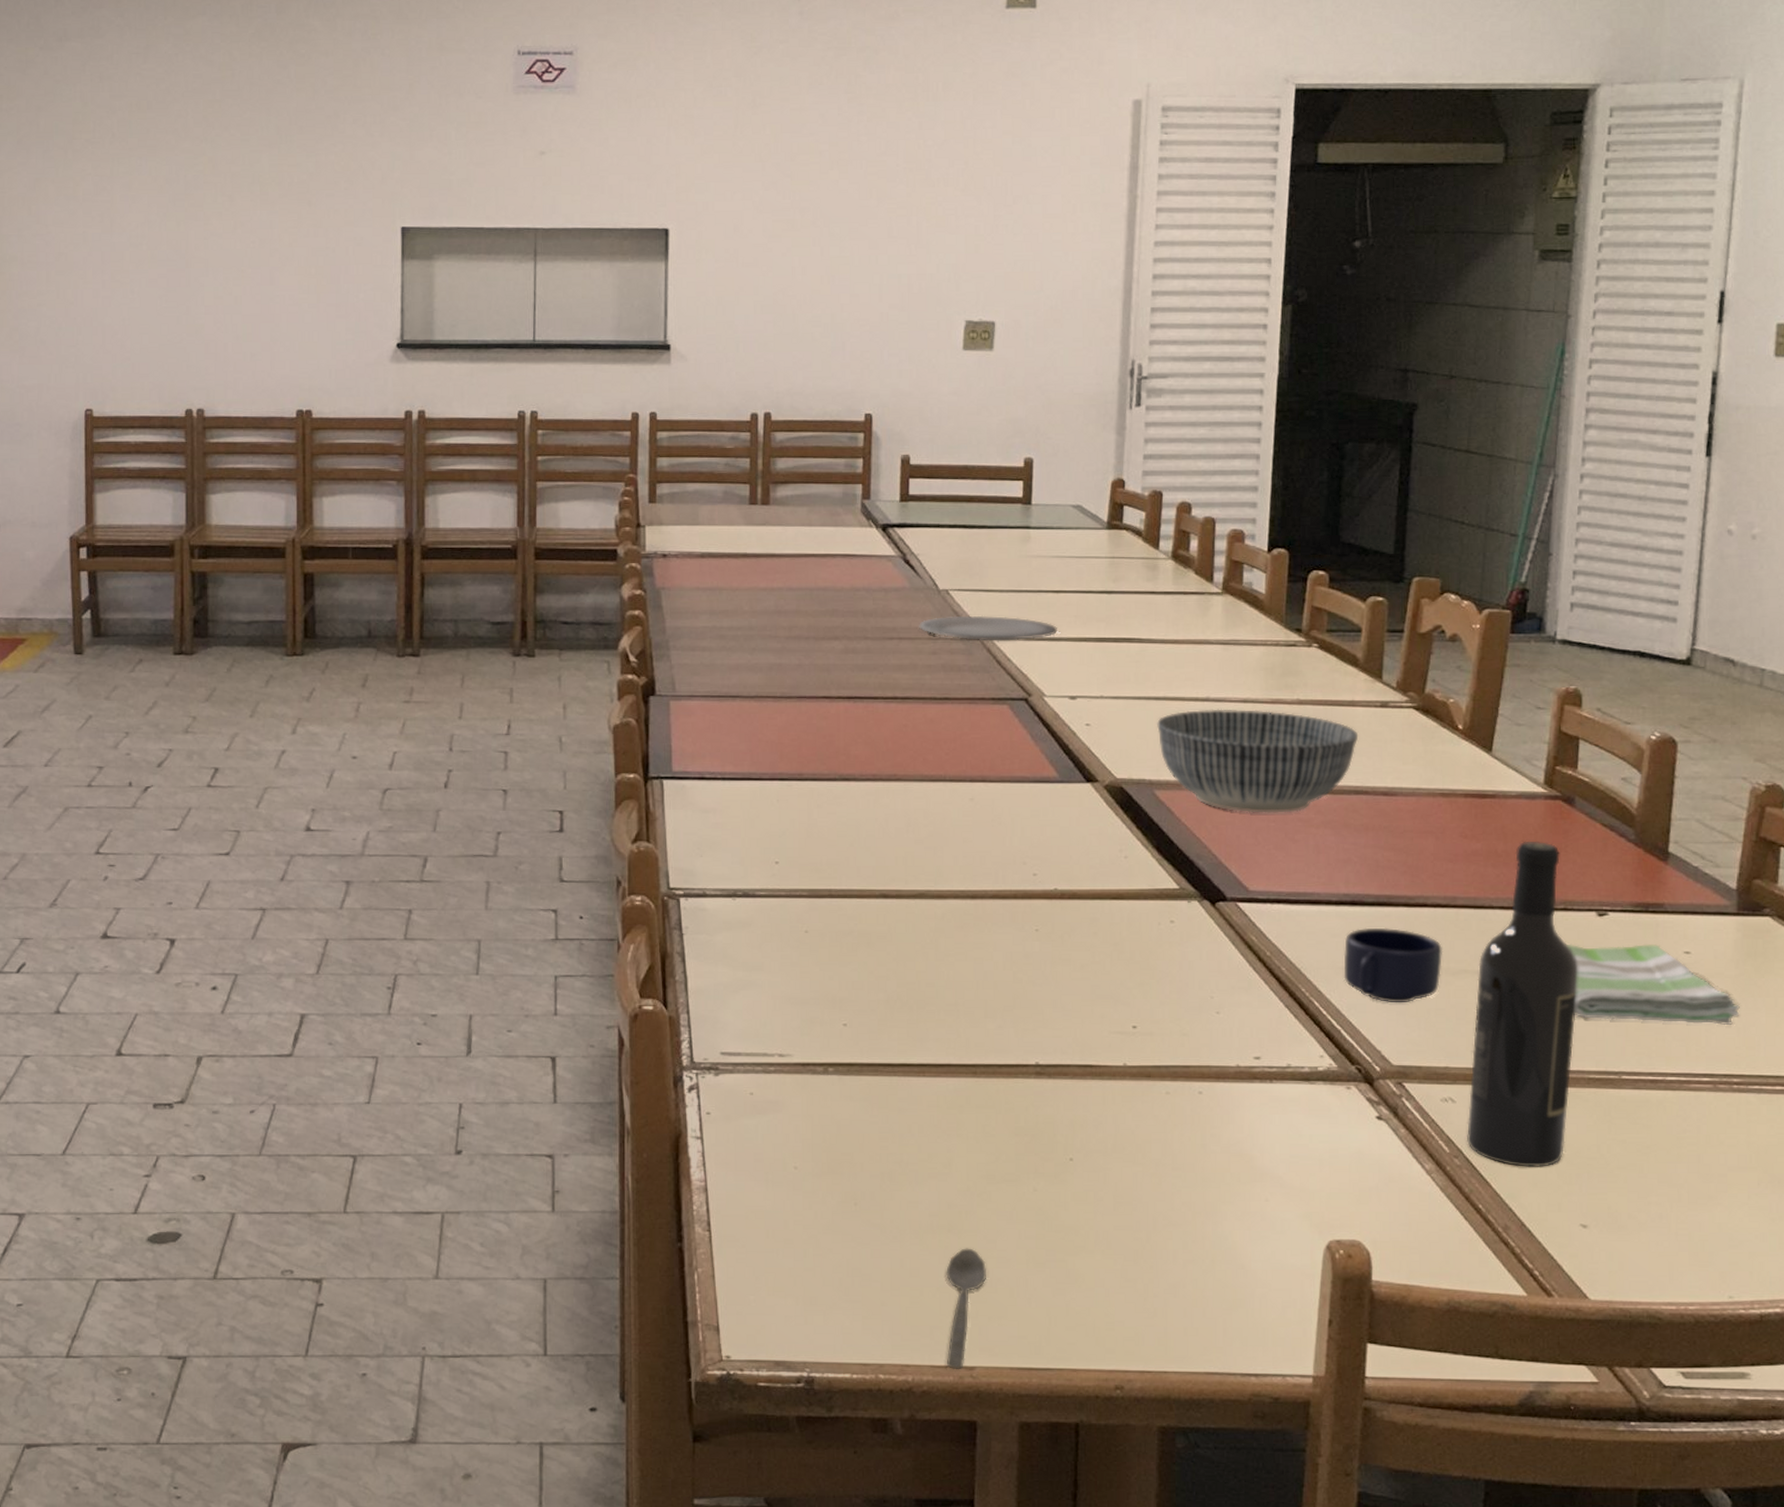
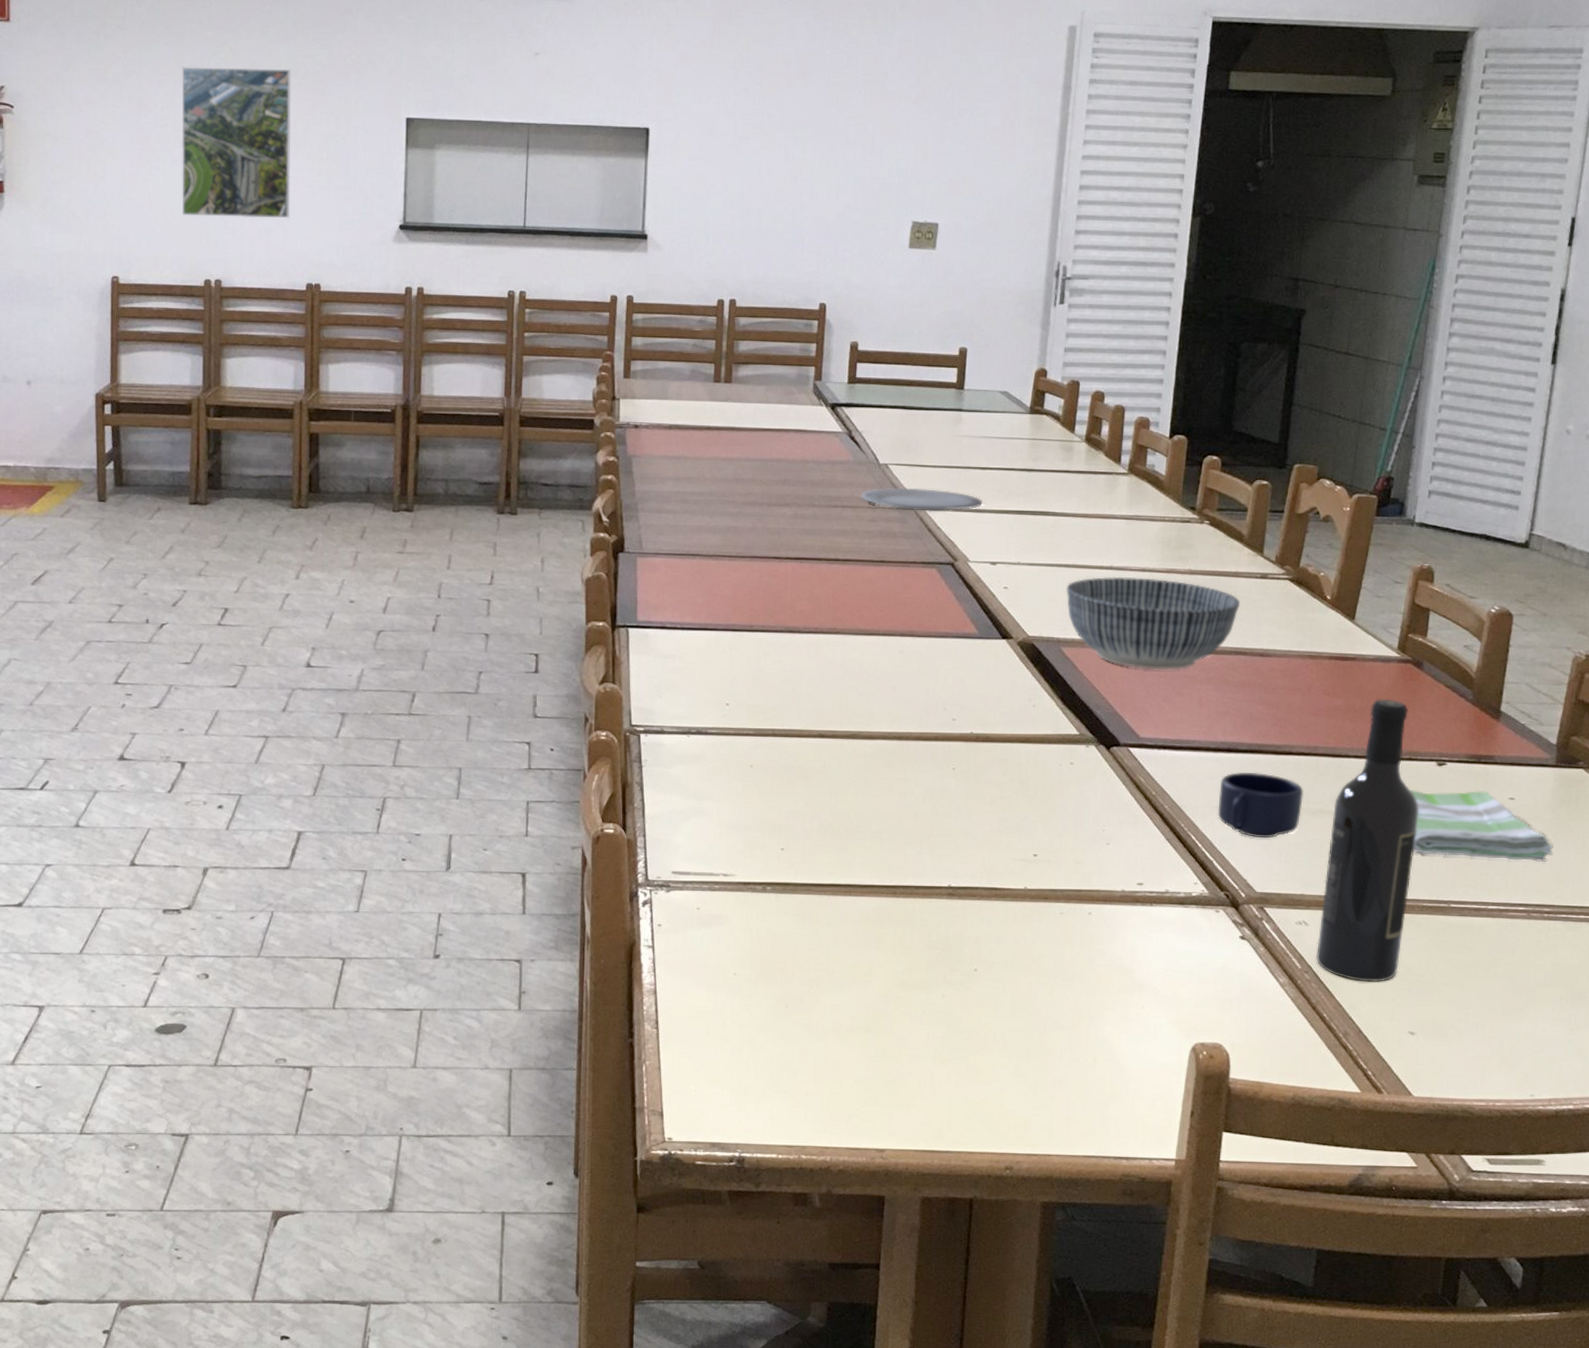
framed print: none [157,180,277,342] -> present [181,67,291,219]
spoon: present [946,1248,987,1369] -> none [860,1046,899,1151]

